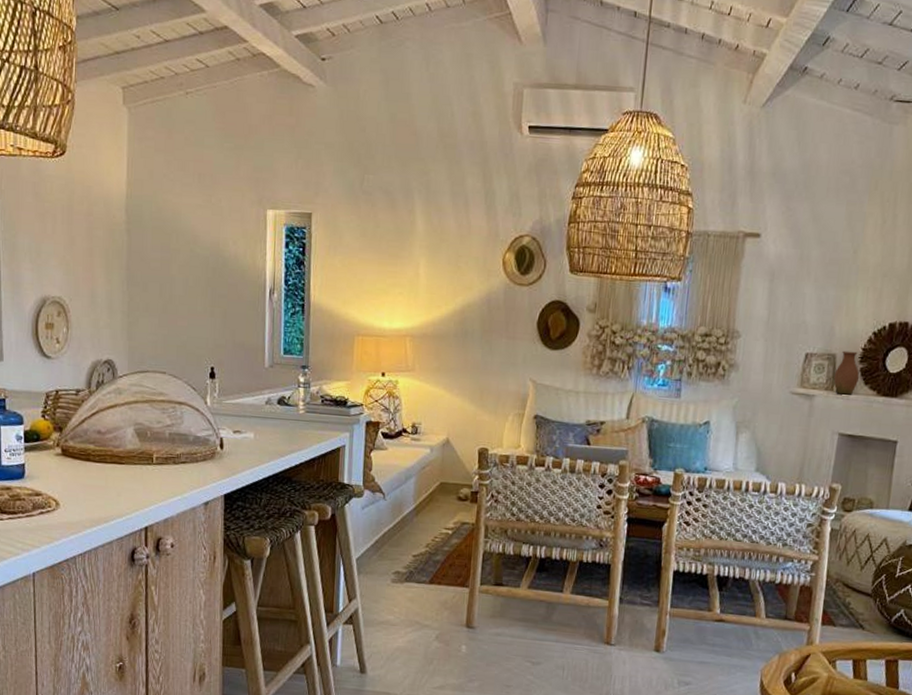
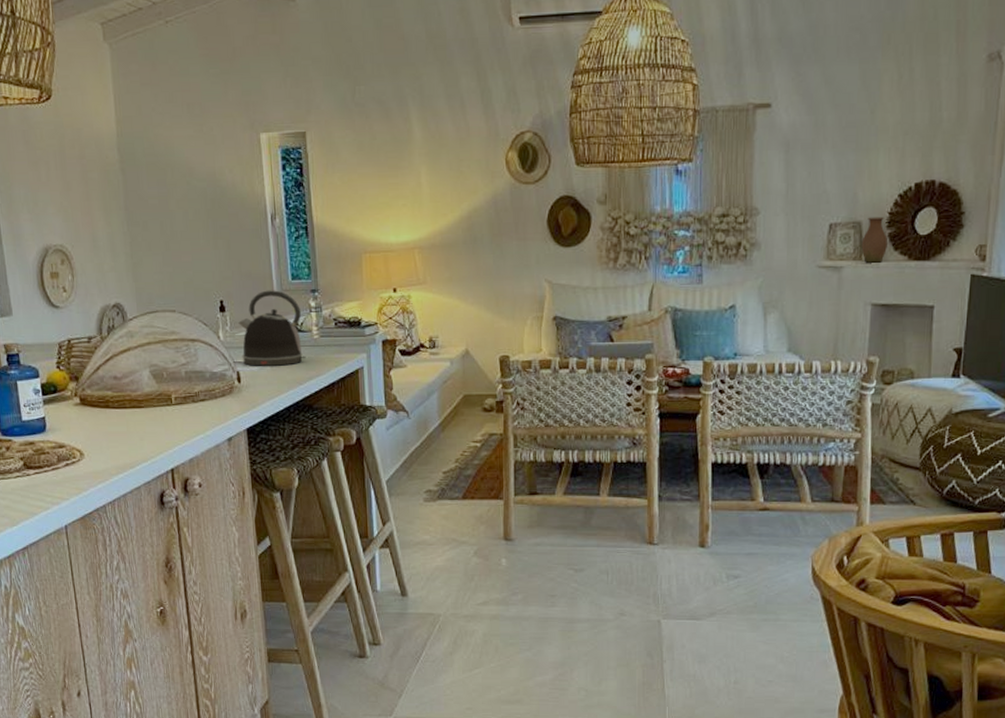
kettle: none [227,361,290,437] -> present [238,290,307,366]

